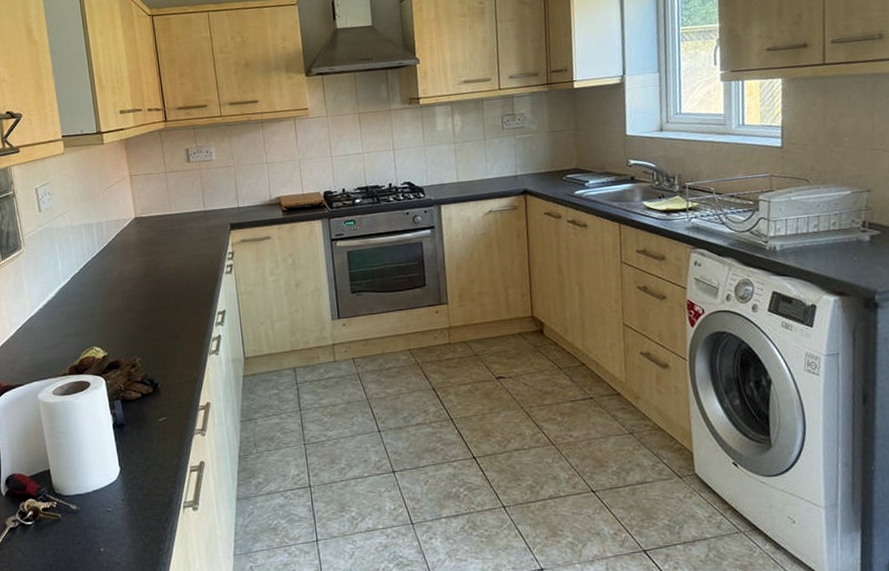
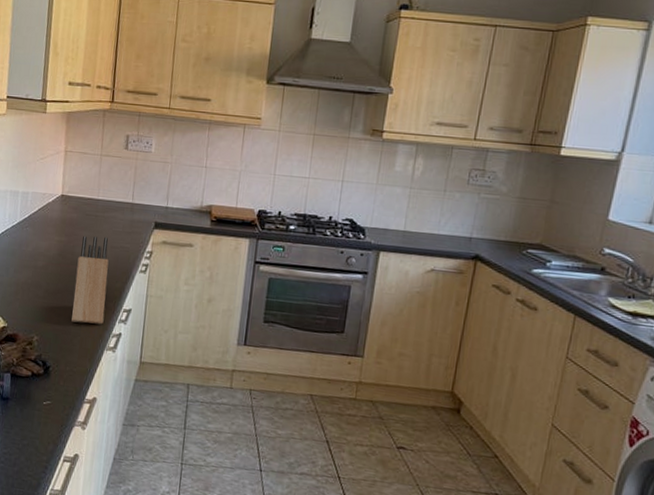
knife block: none [164,247,201,336] -> present [71,235,109,325]

